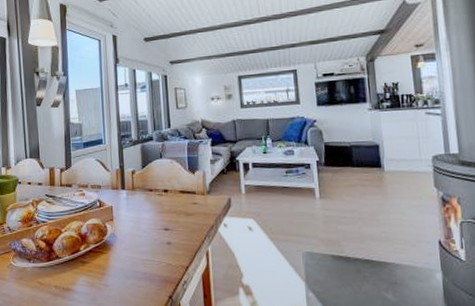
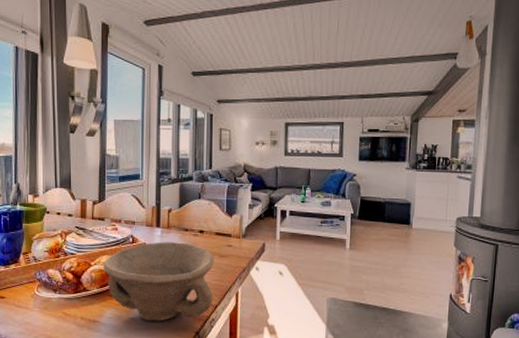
bowl: none [73,203,184,287] -> present [103,242,214,322]

